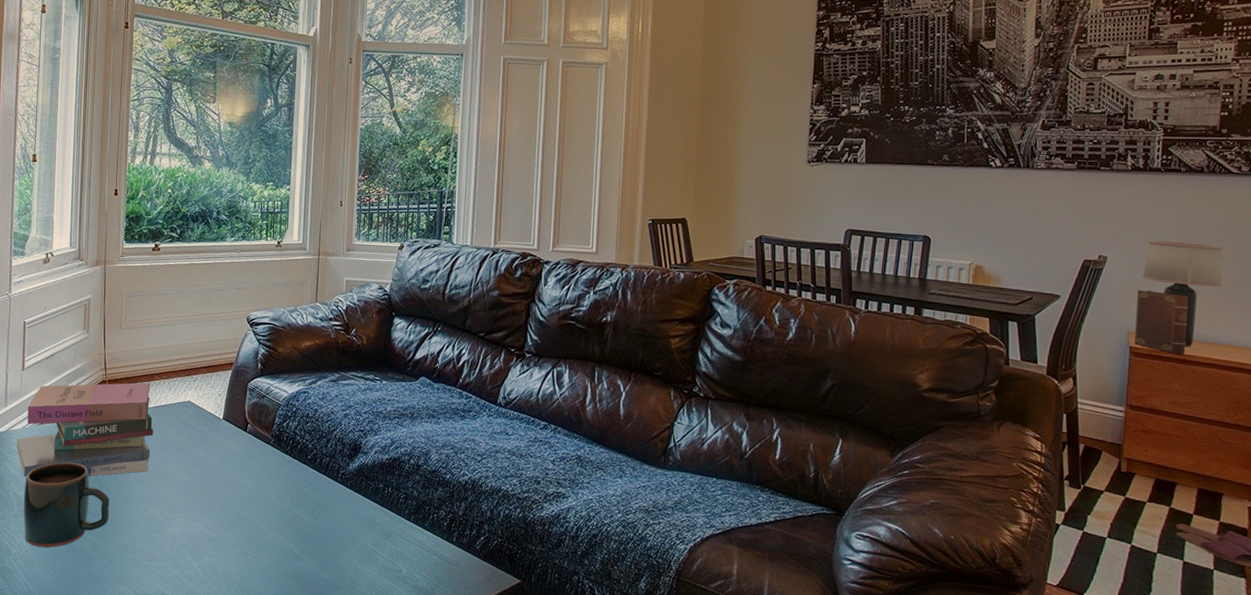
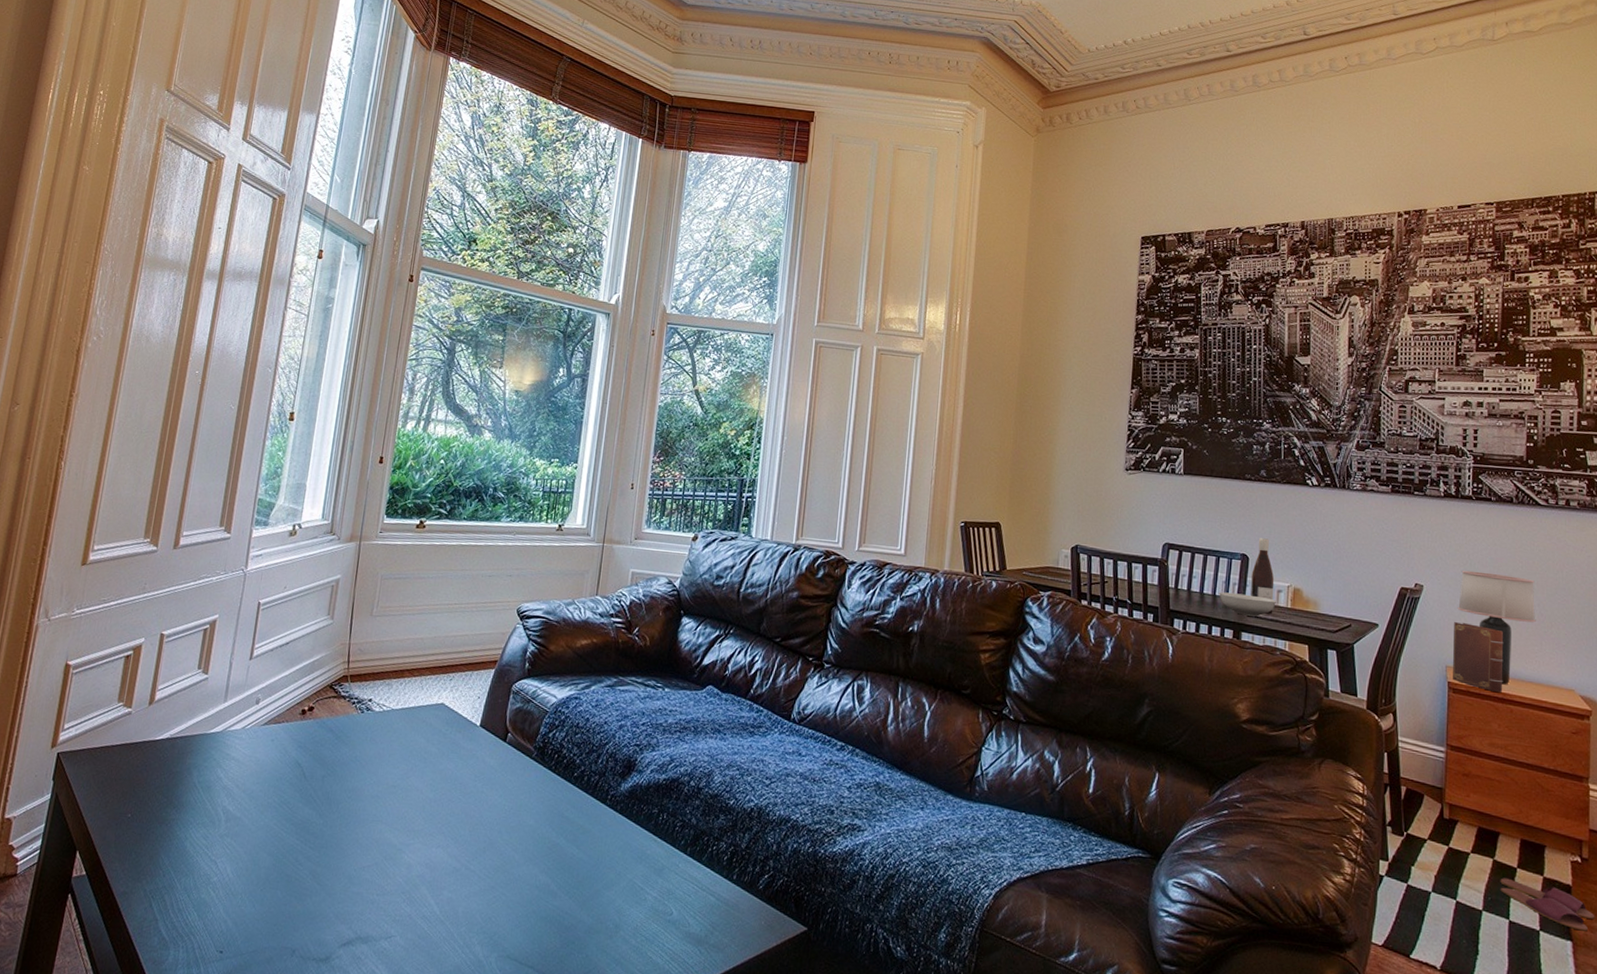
books: present [16,382,153,477] -> none [232,678,399,790]
mug: present [23,462,110,548] -> none [230,771,338,876]
bowl: none [901,272,959,294] -> present [1219,592,1277,617]
bottle: none [932,220,956,291] -> present [1251,538,1275,614]

